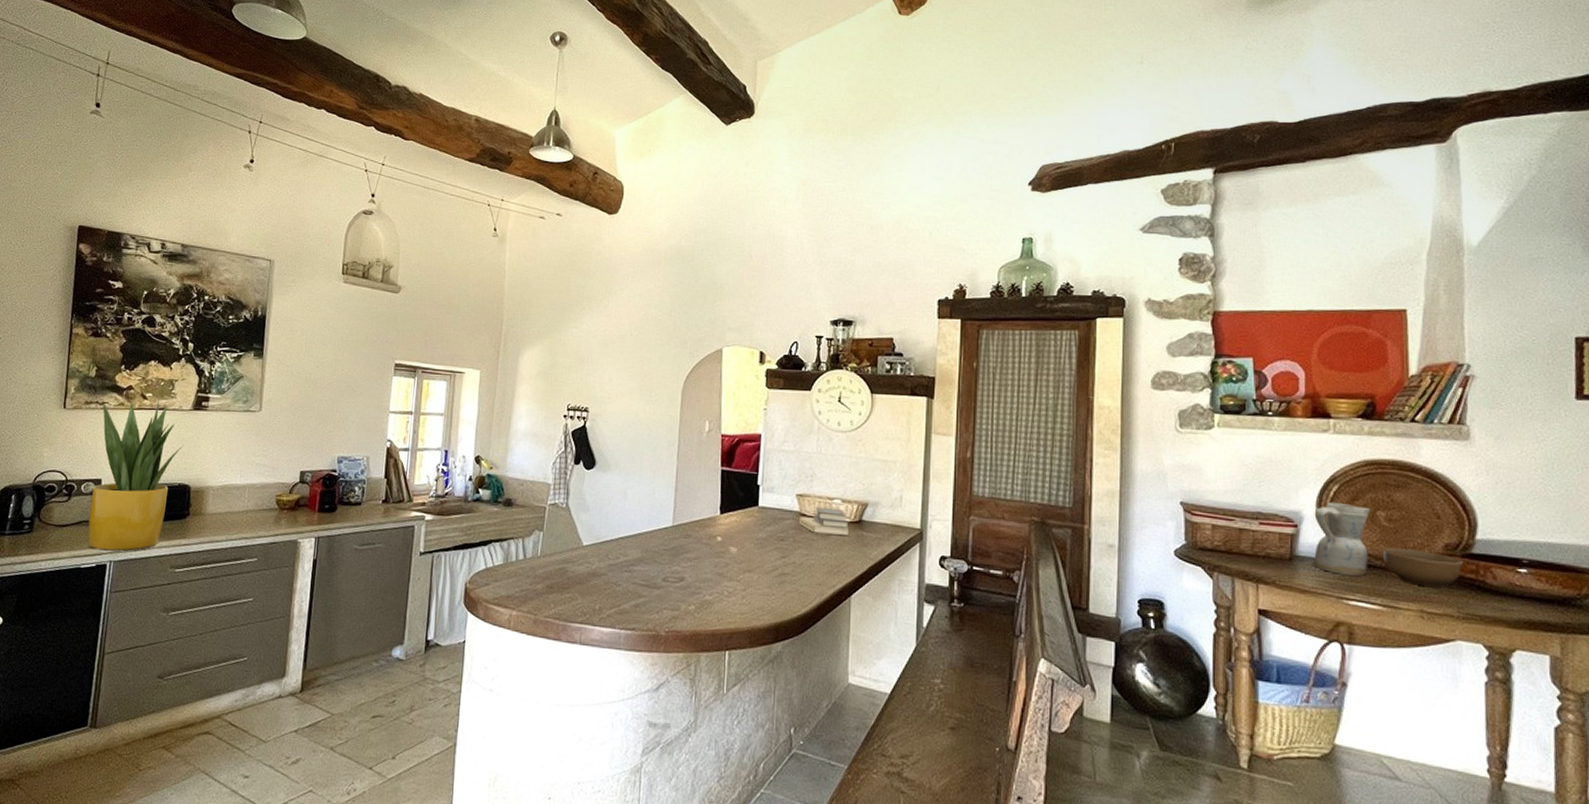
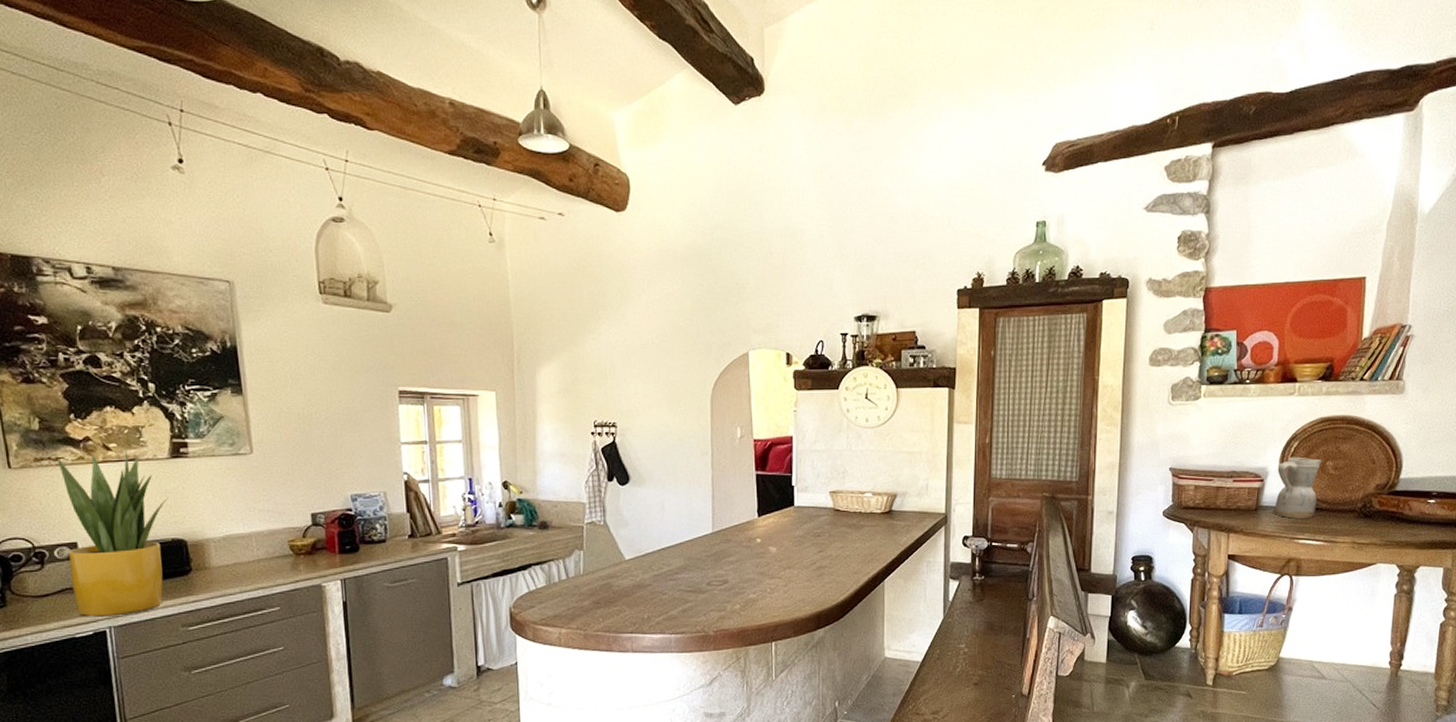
books: present [799,506,850,535] -> none [834,501,881,526]
bowl: present [1382,547,1464,588] -> none [1328,491,1389,523]

